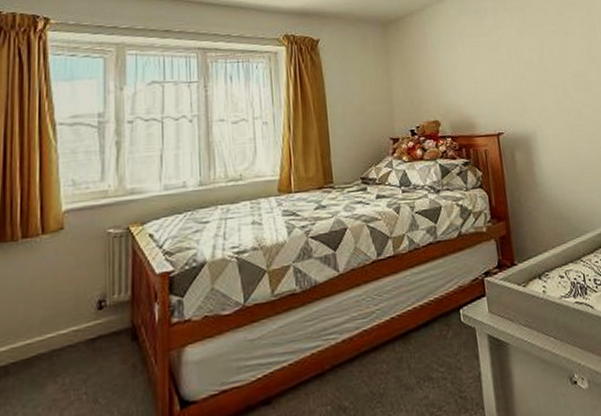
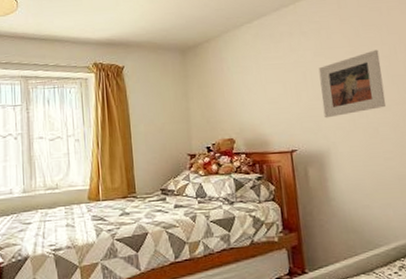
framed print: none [523,29,588,99] -> present [318,49,386,118]

